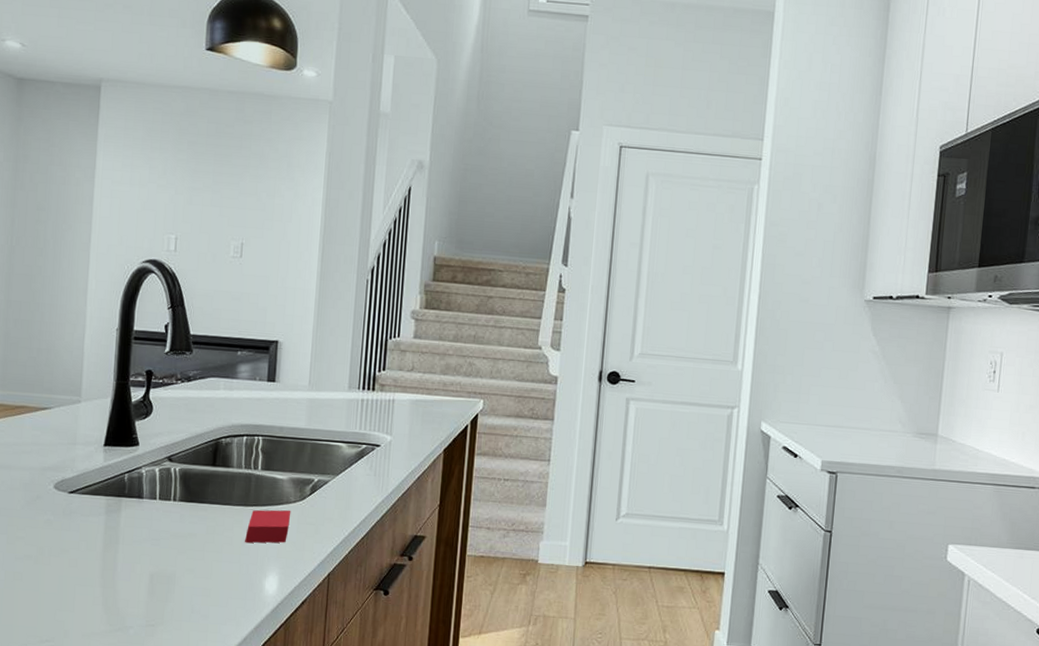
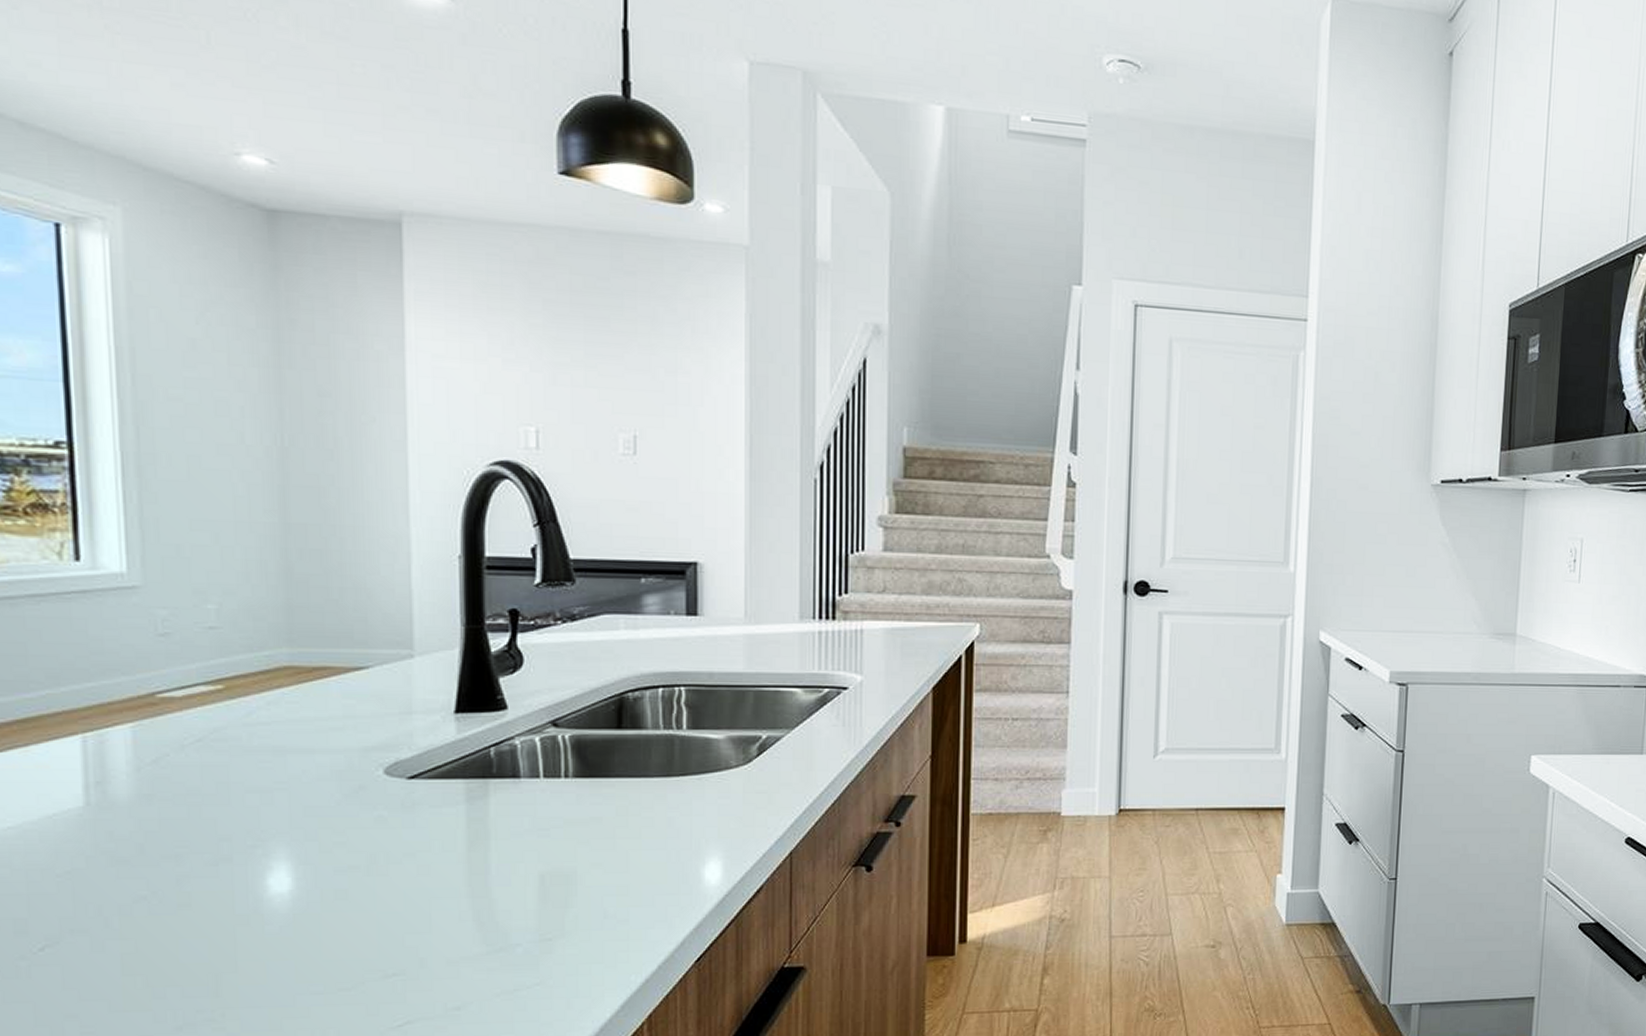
sponge: present [245,509,291,543] -> none [672,777,733,824]

